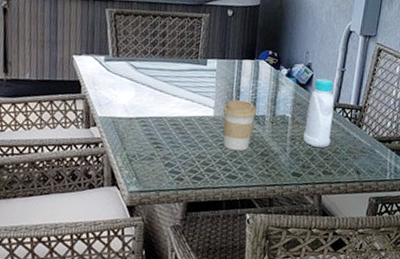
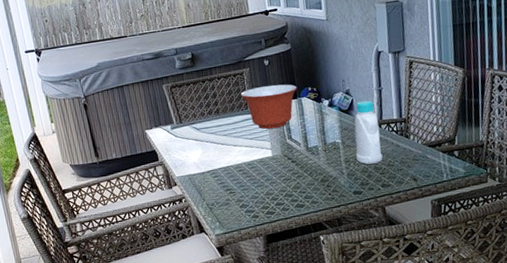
mixing bowl: none [193,37,258,87] -> present [240,84,297,129]
coffee cup: present [223,99,257,151] -> none [279,136,310,183]

